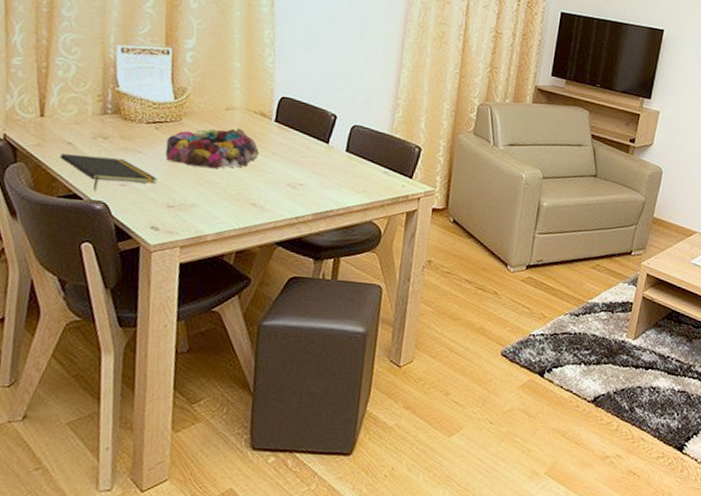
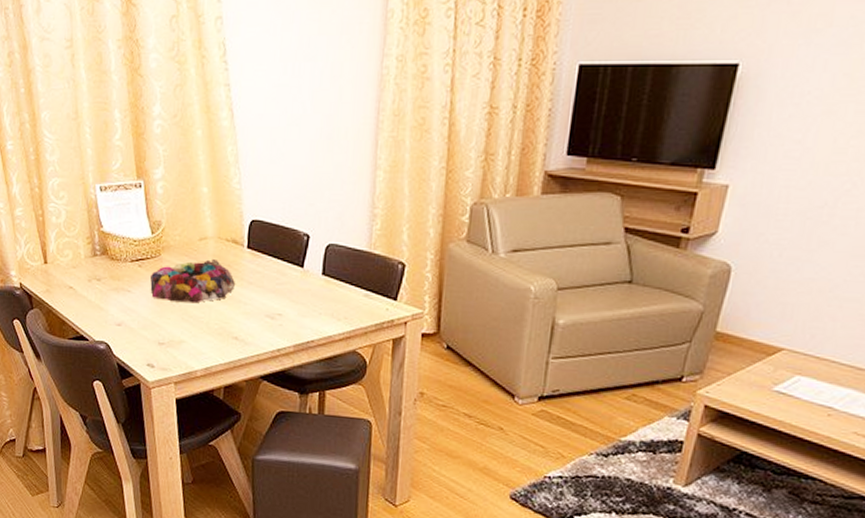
notepad: present [60,153,157,191] -> none [65,297,146,332]

